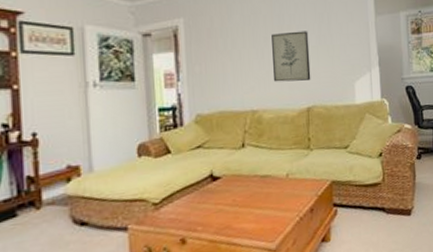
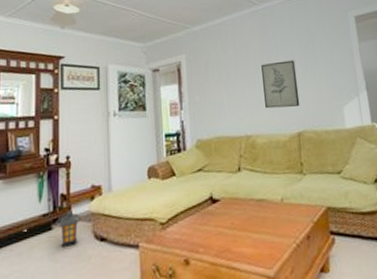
lantern: none [22,193,53,236] -> present [56,209,79,249]

